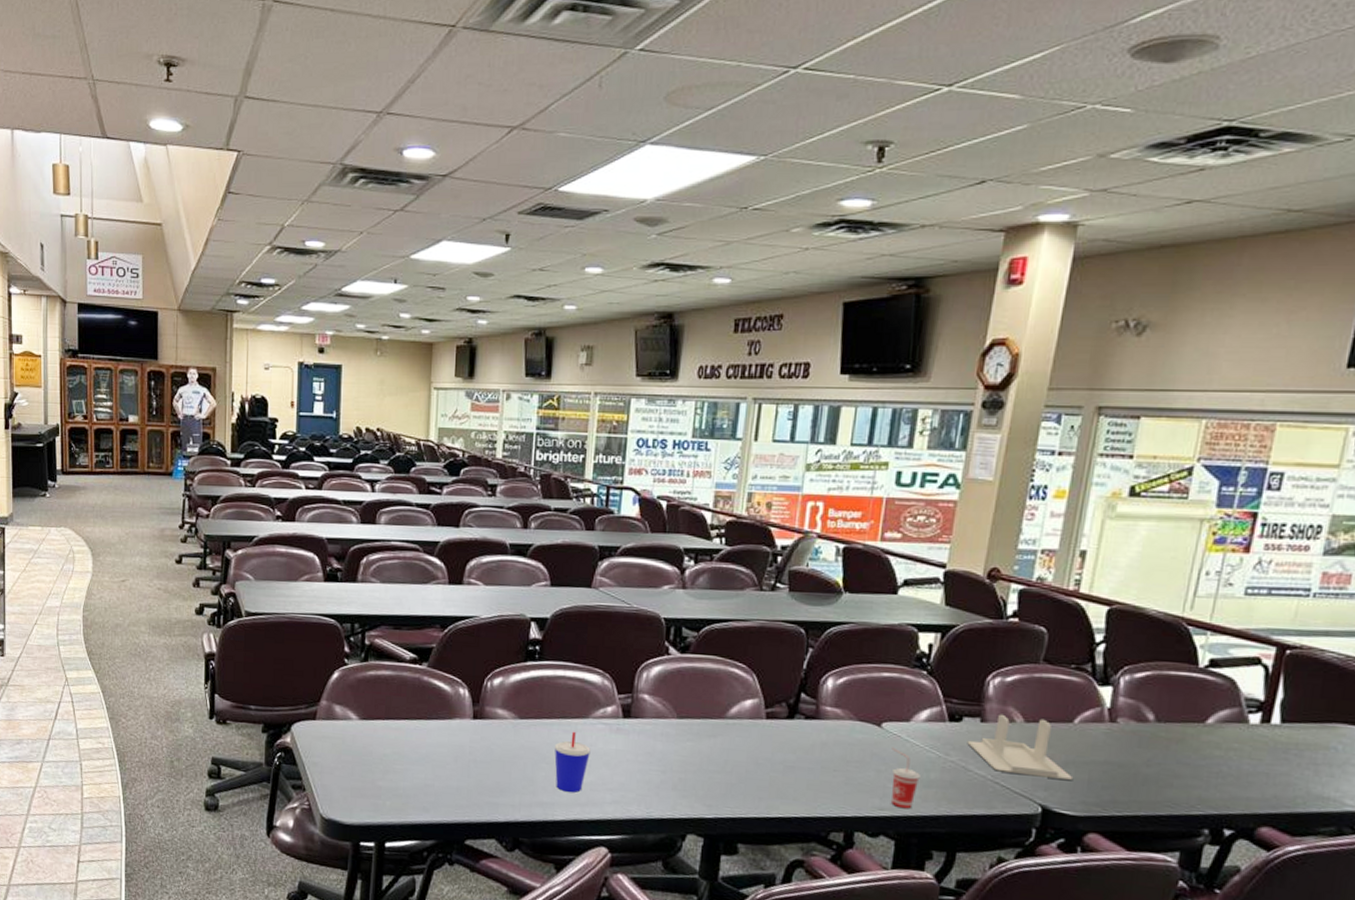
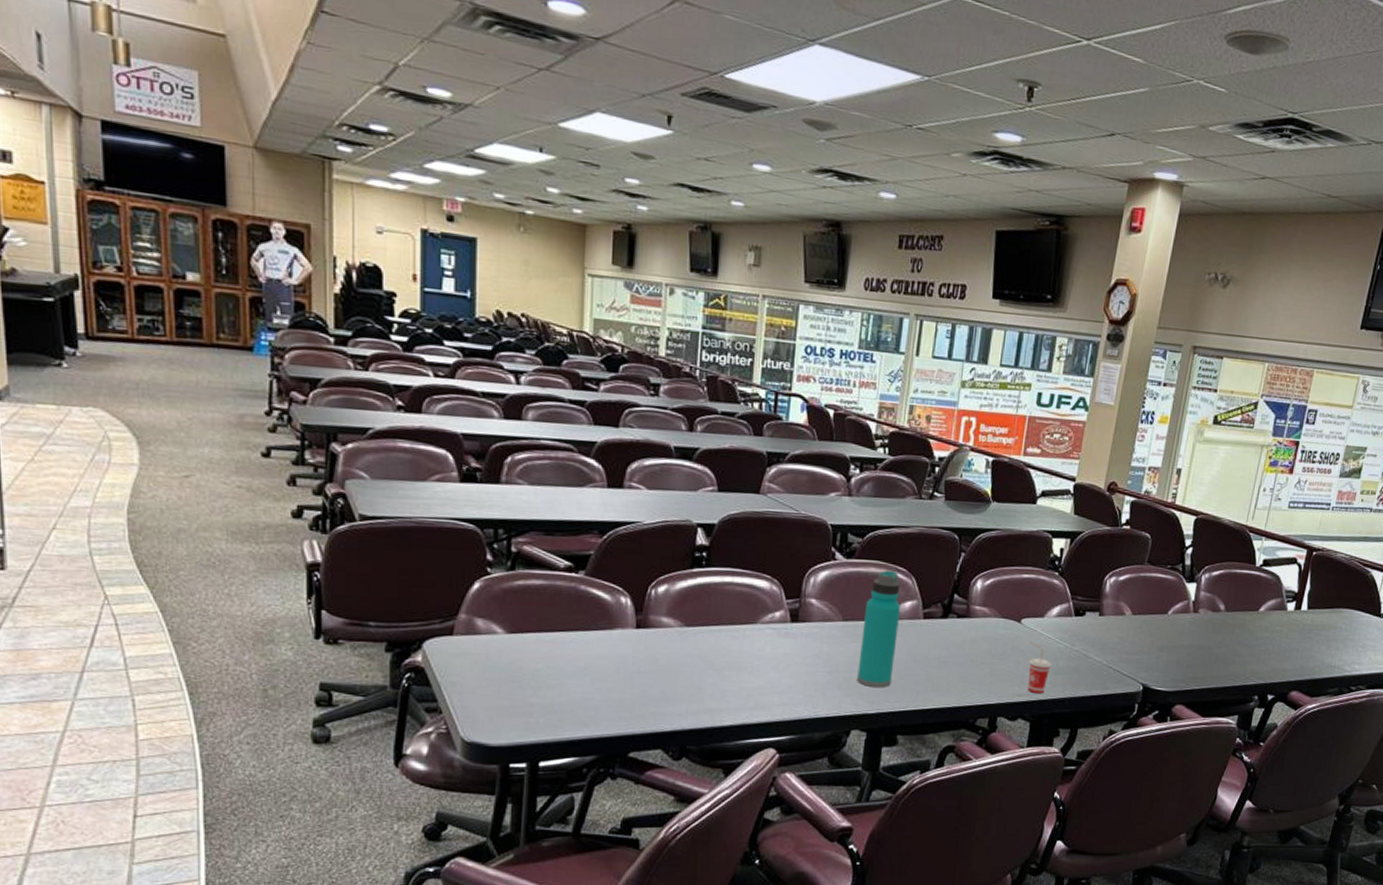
beverage cup: present [554,731,591,792] -> none [722,637,759,697]
water bottle: none [693,665,741,791] -> present [857,570,901,688]
napkin holder: present [967,714,1074,781] -> none [1088,608,1167,663]

